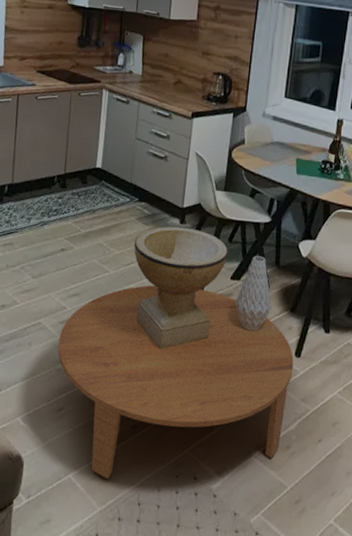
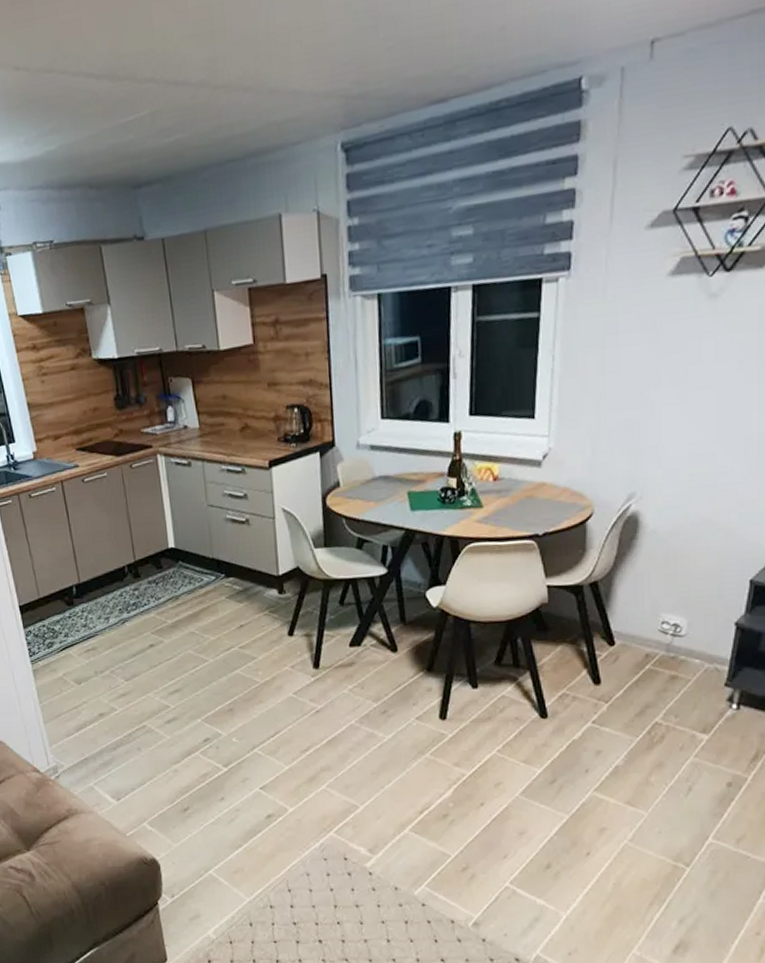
coffee table: present [58,285,294,479] -> none [168,662,440,870]
decorative bowl: present [134,226,229,350] -> none [230,597,342,734]
vase: present [235,255,272,331] -> none [359,614,404,700]

